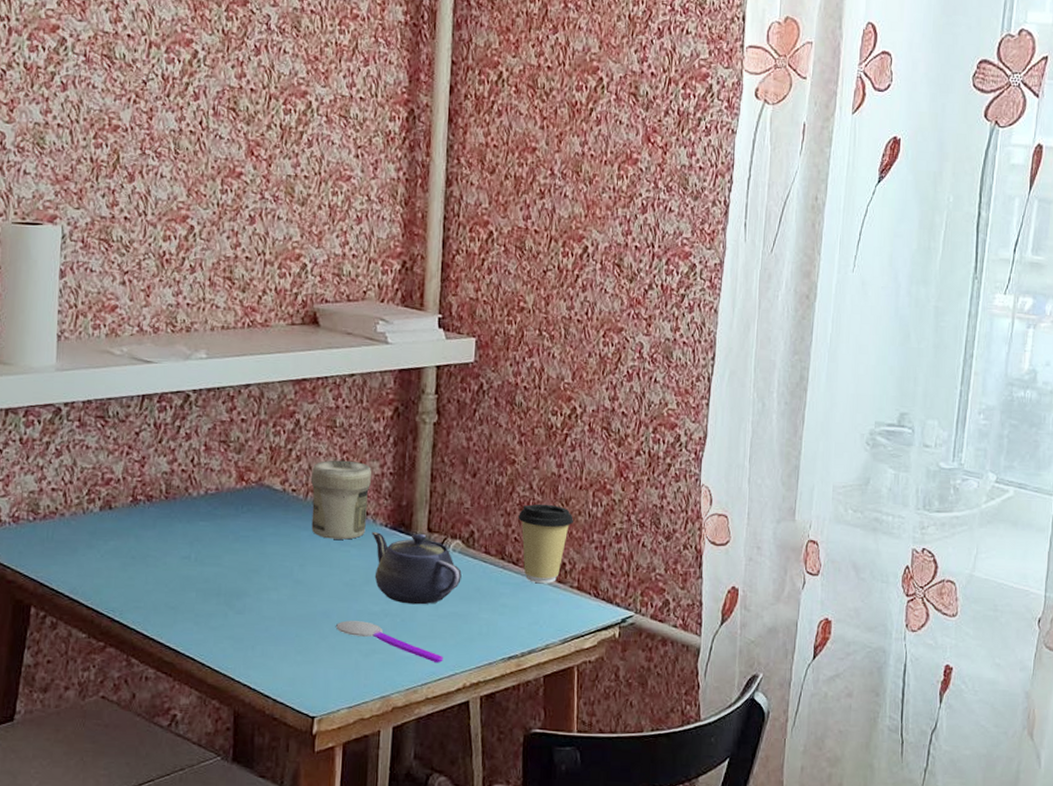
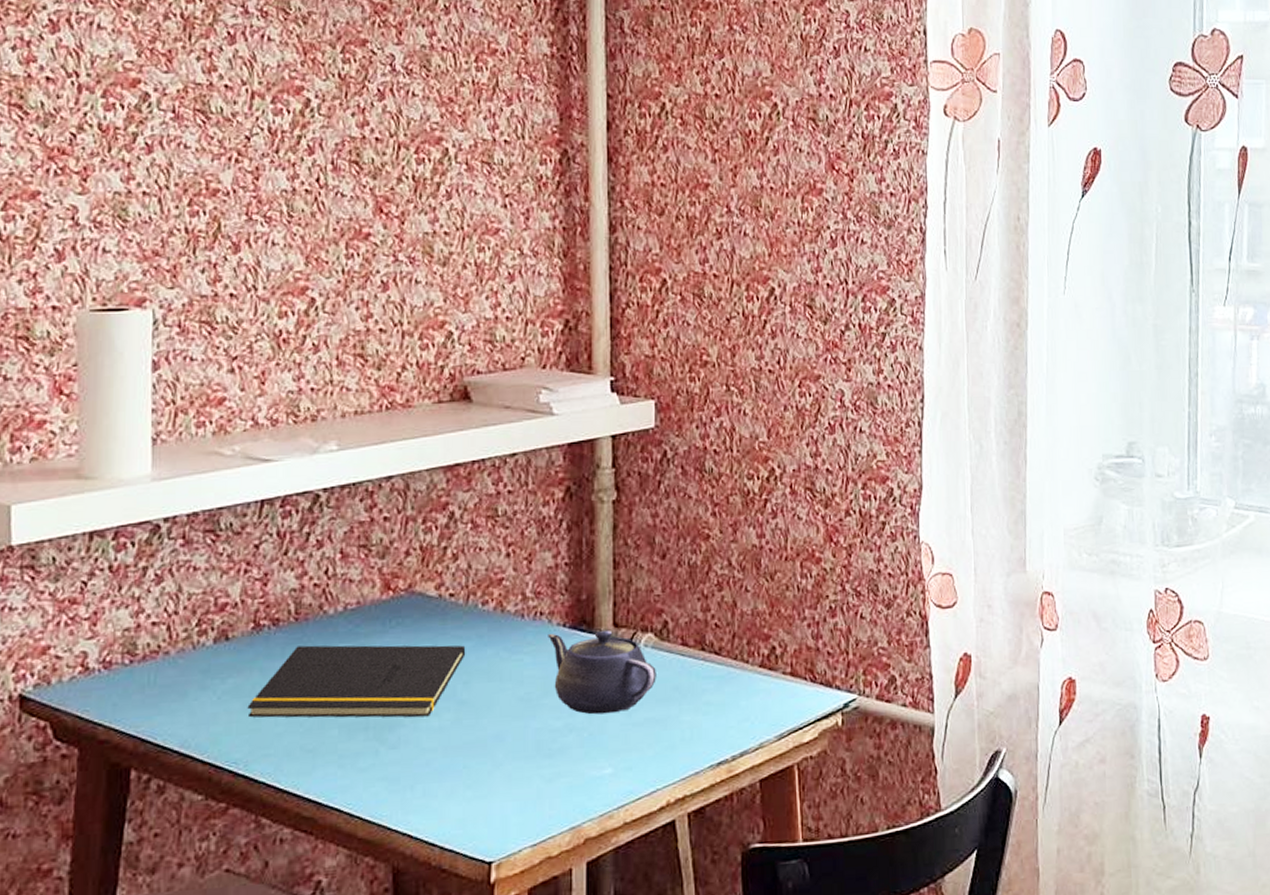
notepad: none [124,520,303,591] -> present [247,645,466,718]
jar: present [311,460,371,540] -> none [472,553,543,648]
spoon: present [336,620,443,662] -> none [512,740,641,780]
coffee cup: present [517,503,573,584] -> none [716,581,781,674]

